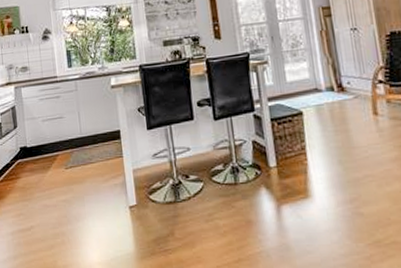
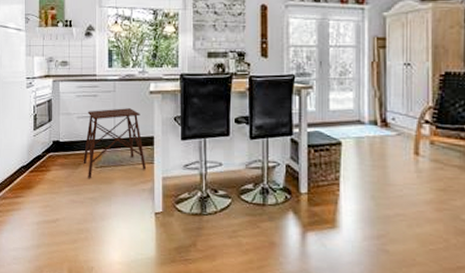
side table: none [52,105,116,180] -> present [83,108,147,178]

